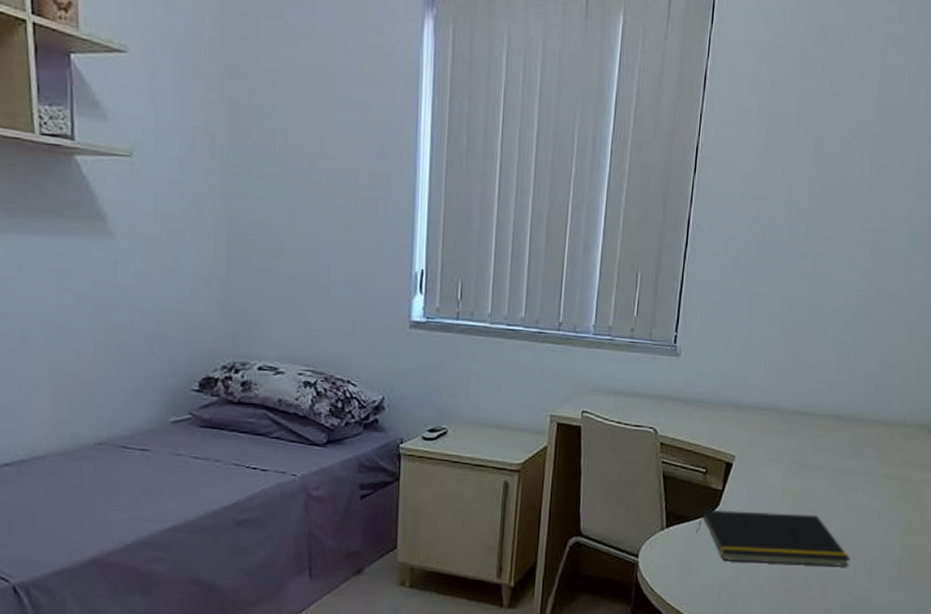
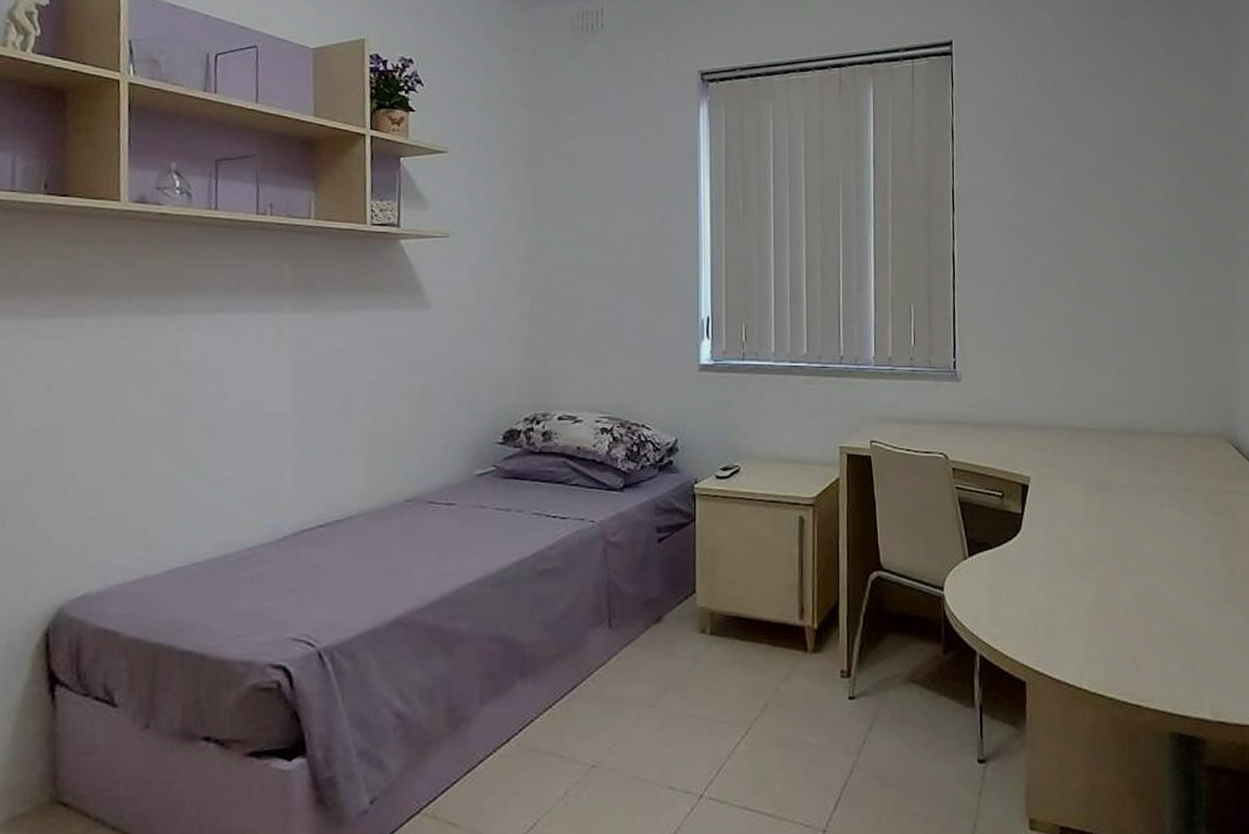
notepad: present [697,509,851,567] -> none [1001,534,1170,591]

